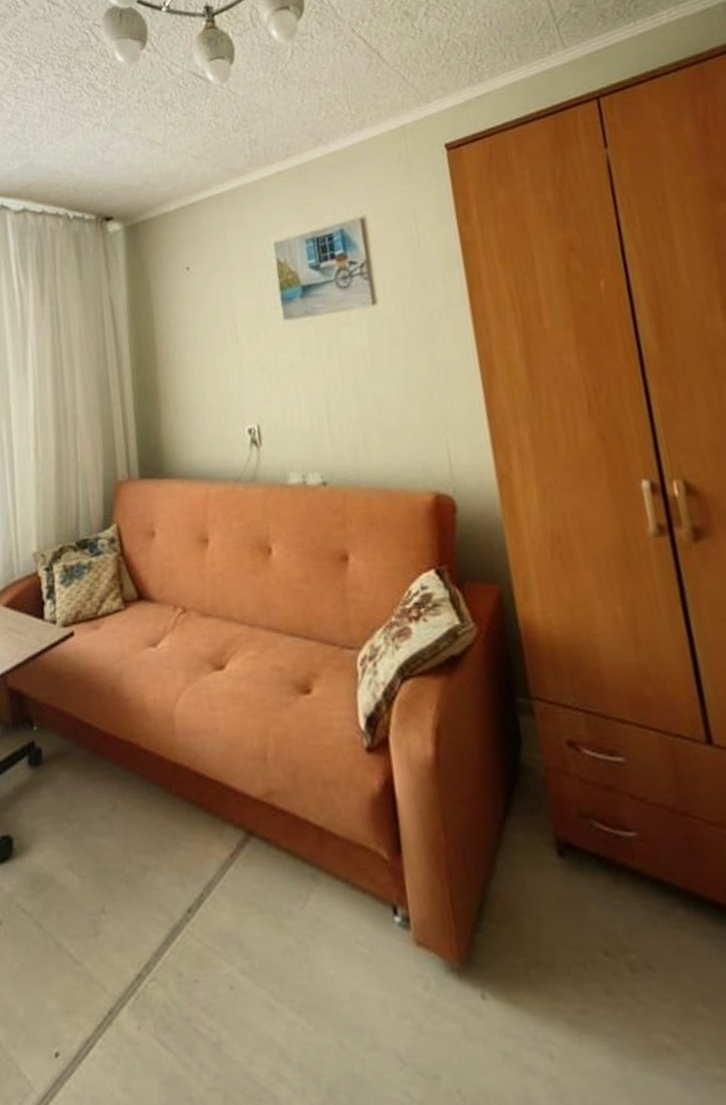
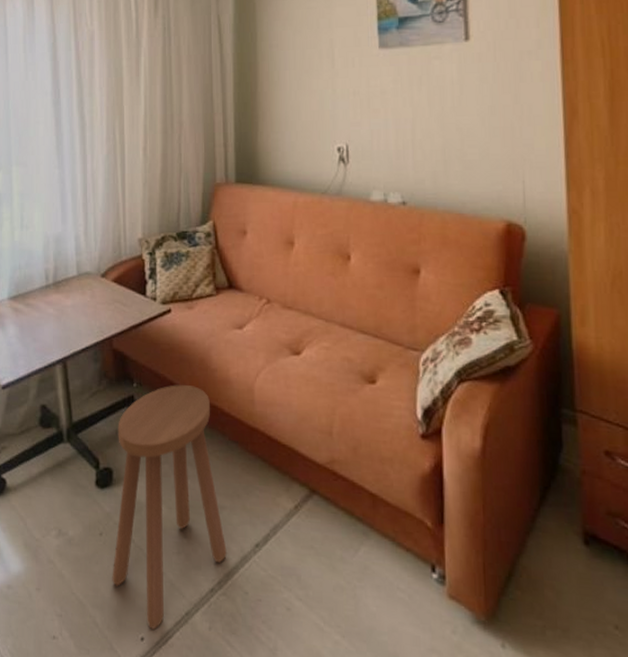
stool: none [16,721,154,1040] -> present [112,385,227,629]

